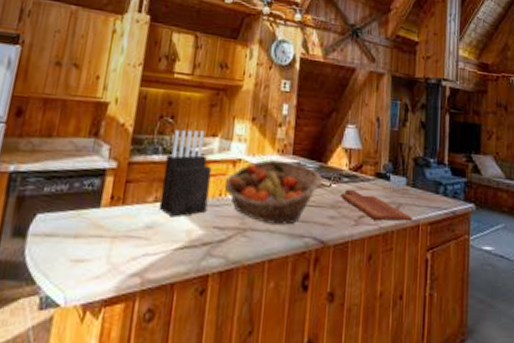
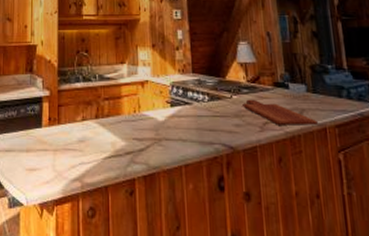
knife block: present [159,130,212,218] -> none [86,60,125,132]
fruit basket: present [225,159,322,225] -> none [138,79,222,134]

